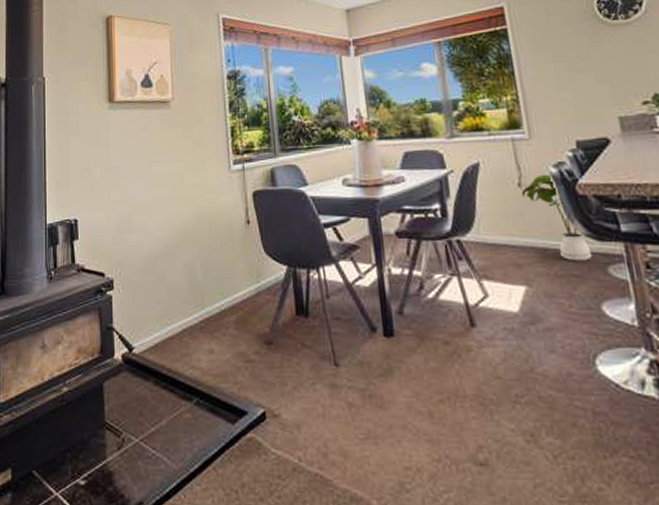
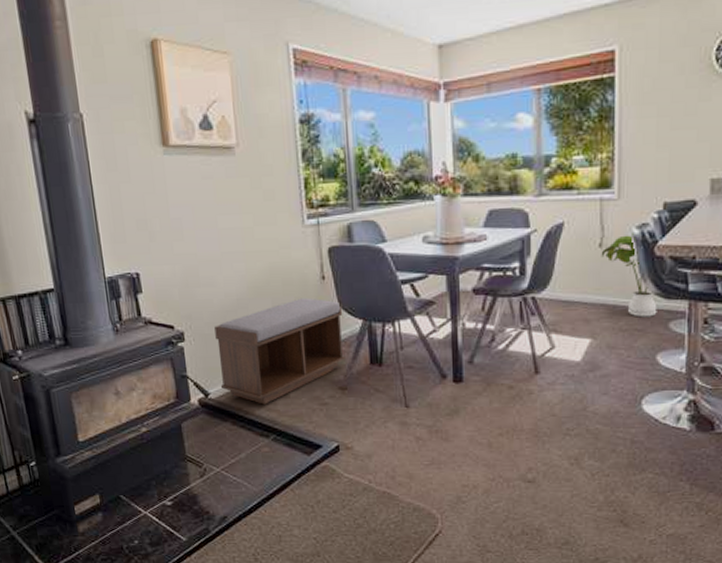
bench: none [143,242,271,361] -> present [214,297,346,405]

